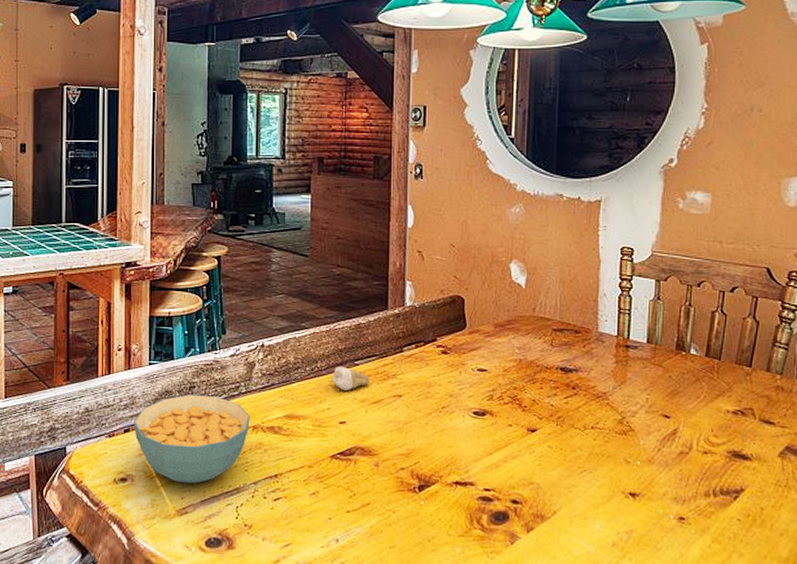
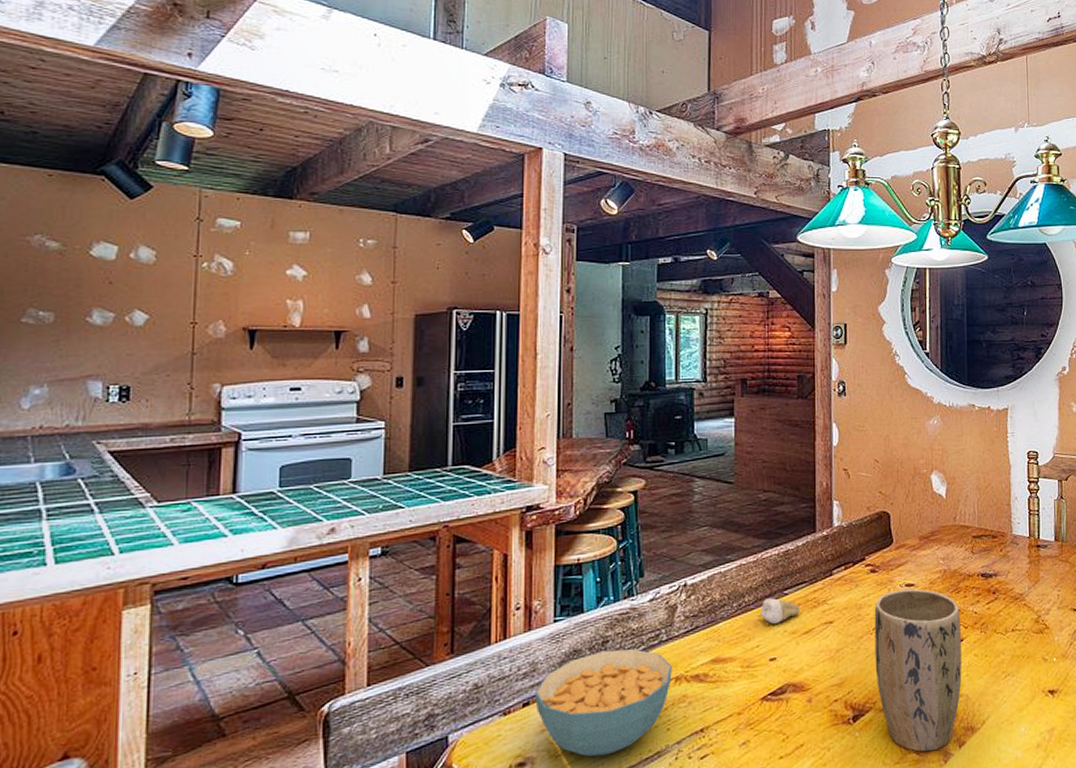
plant pot: none [443,373,535,531] -> present [874,588,962,752]

